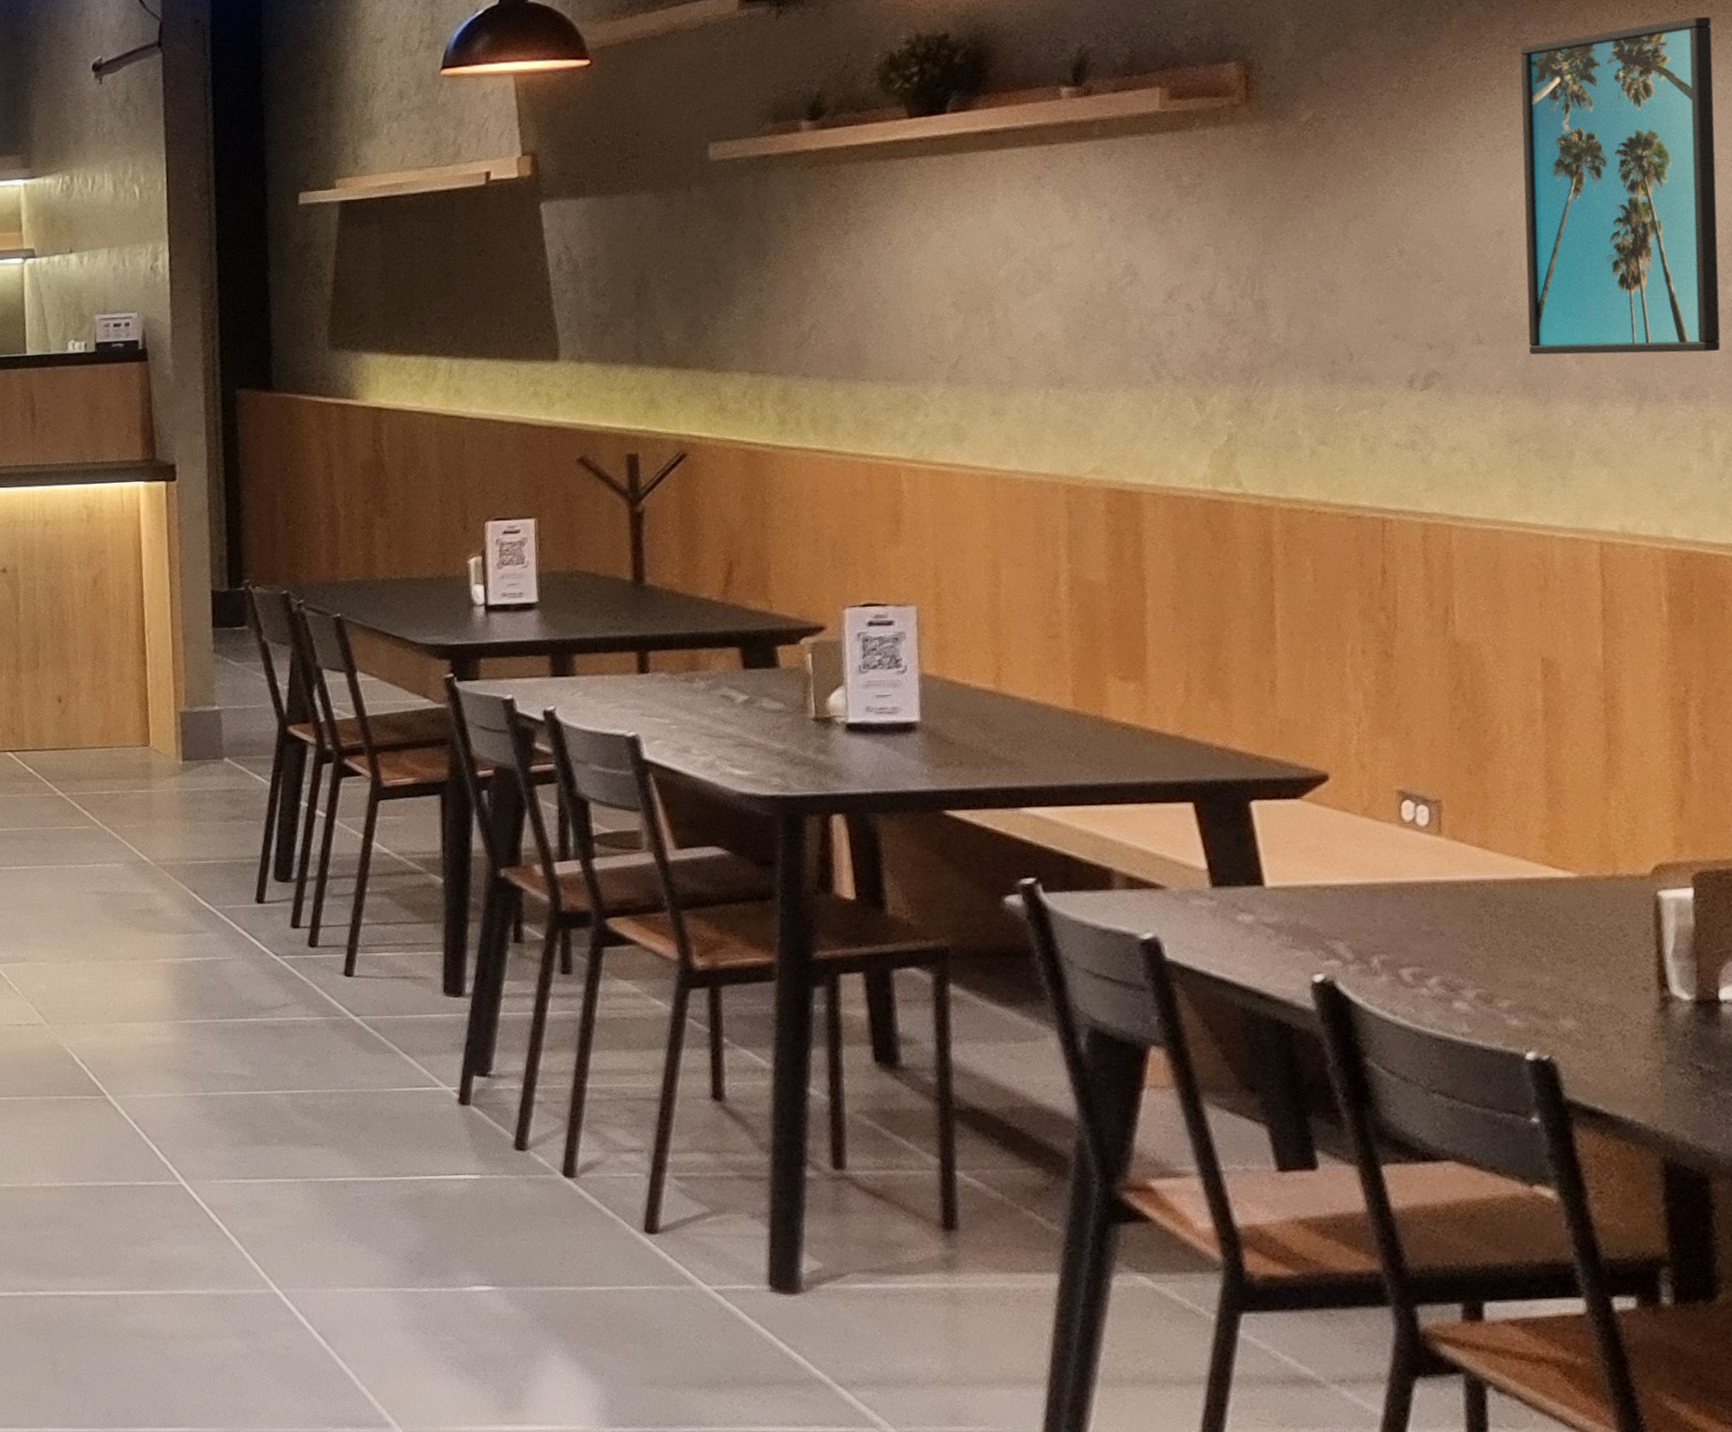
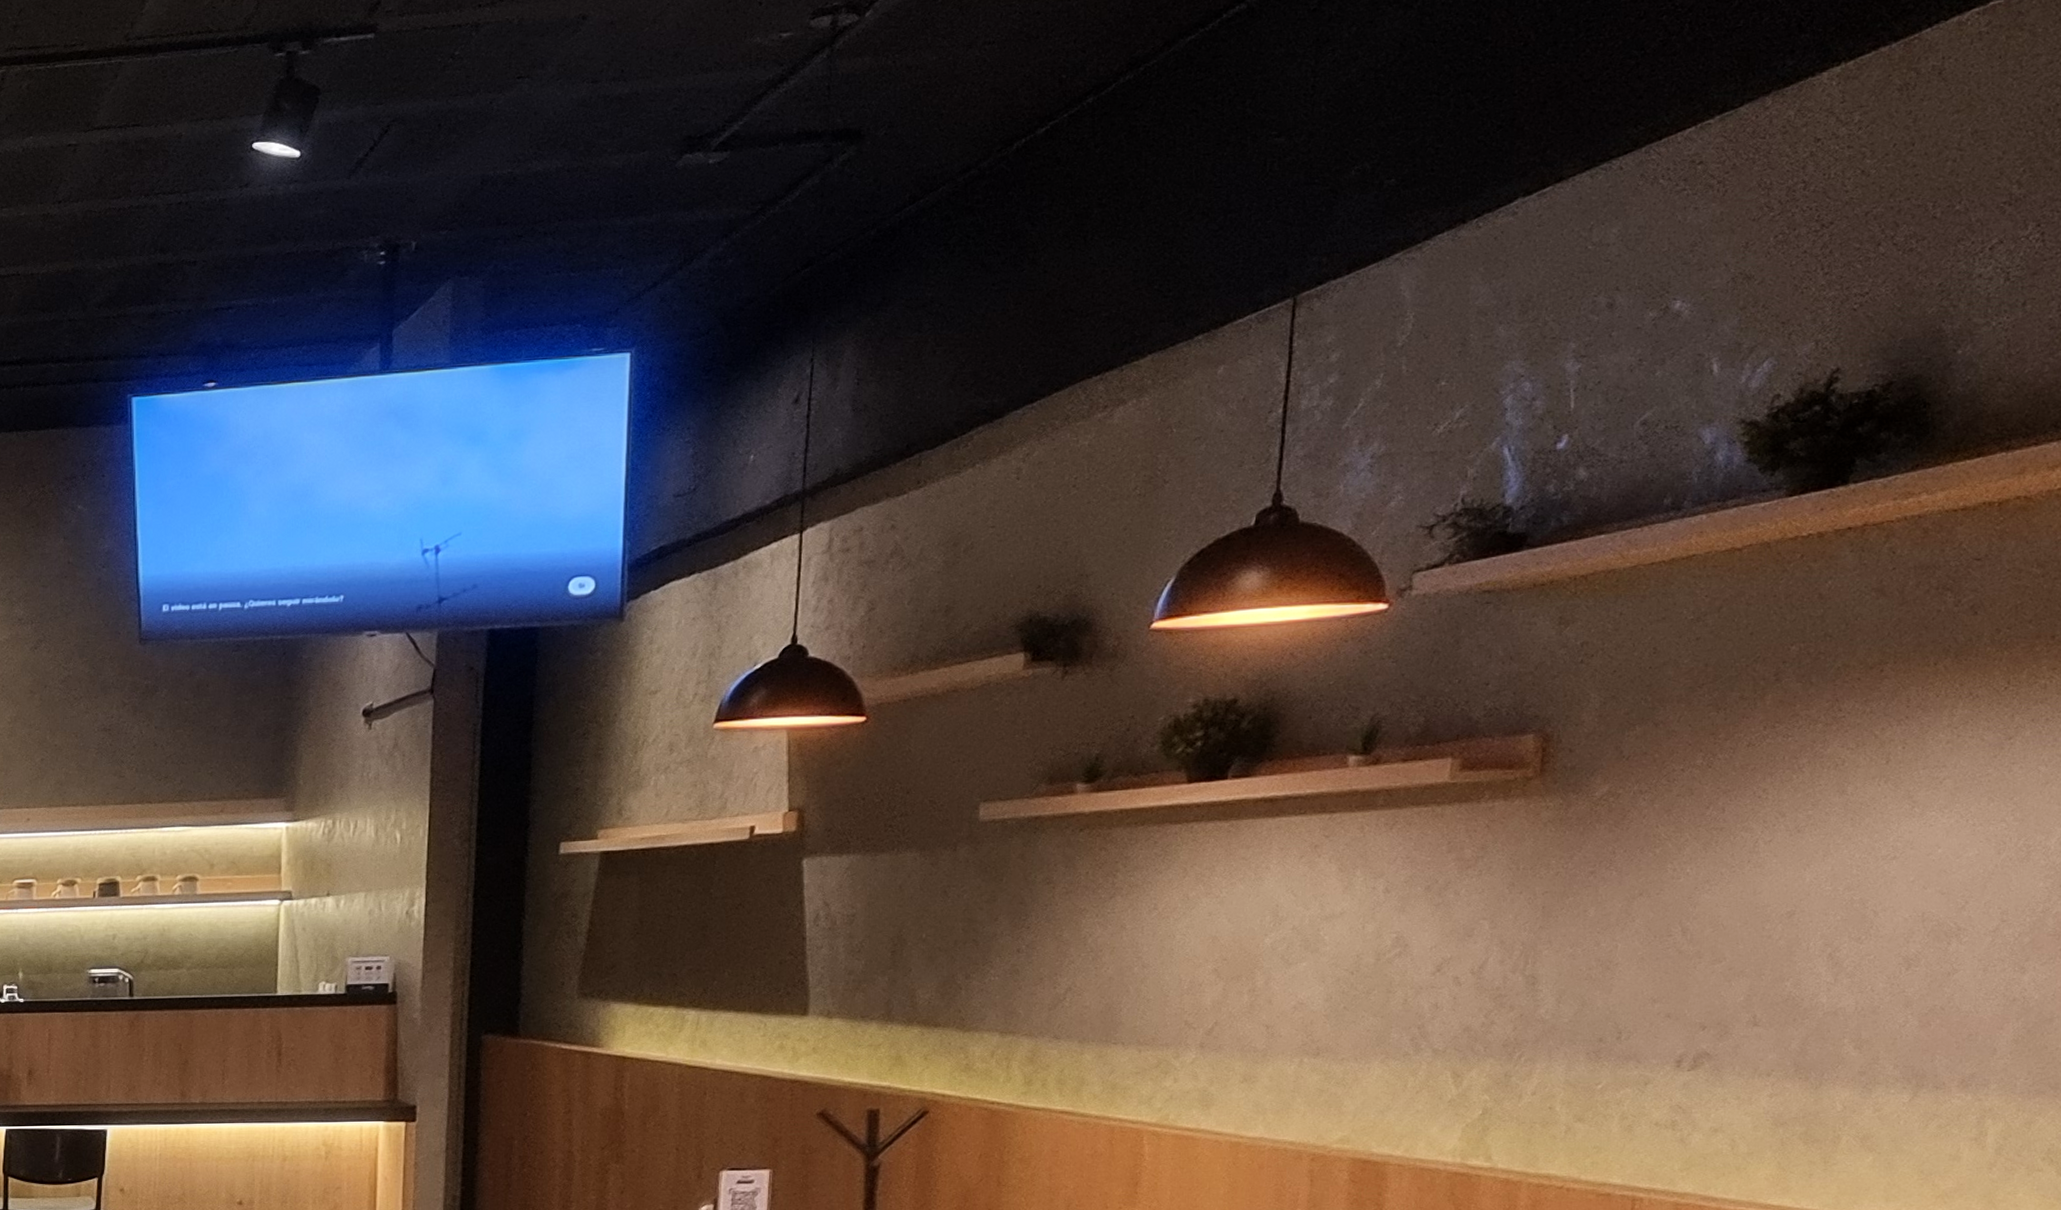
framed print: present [1519,16,1721,355] -> none [1807,698,2042,1041]

